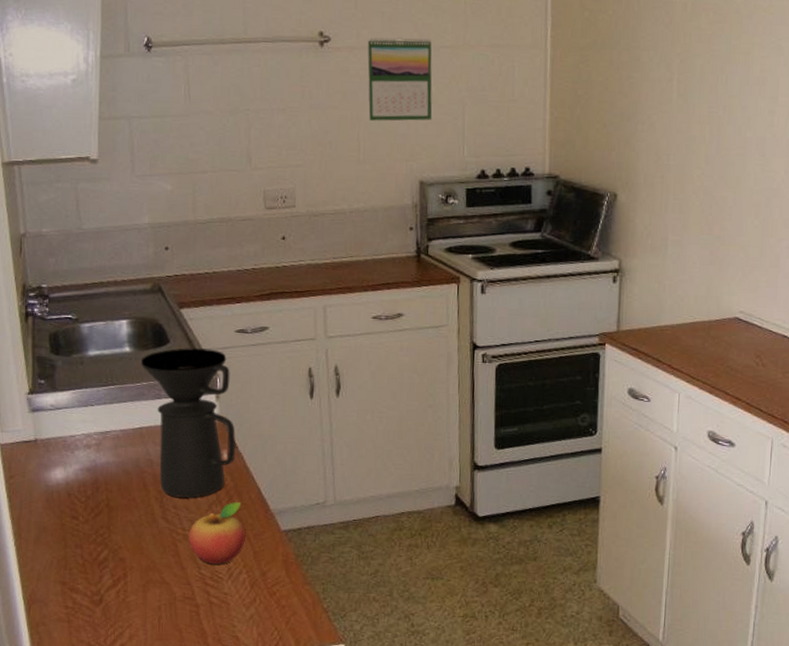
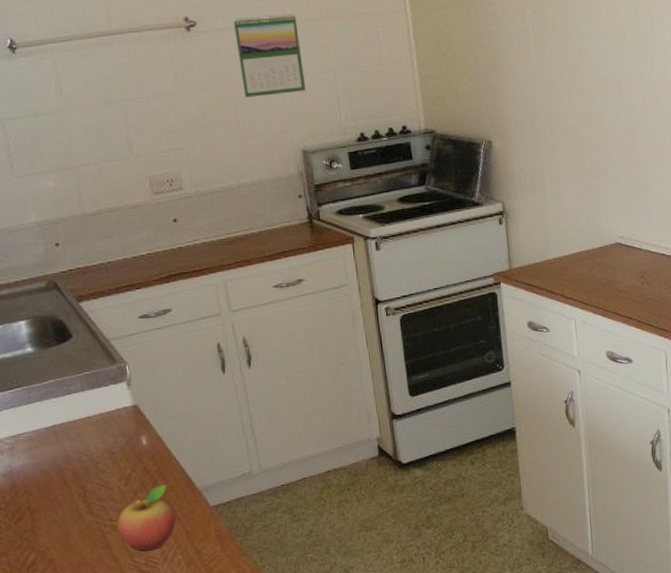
coffee maker: present [140,348,235,498] -> none [44,338,154,490]

